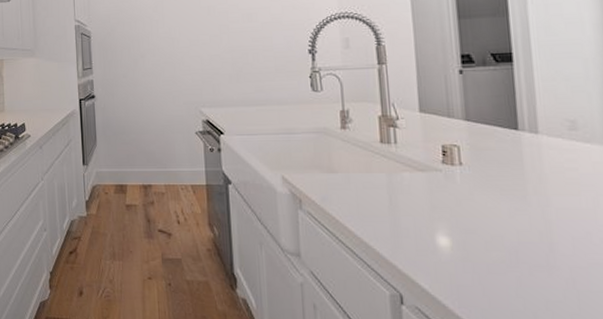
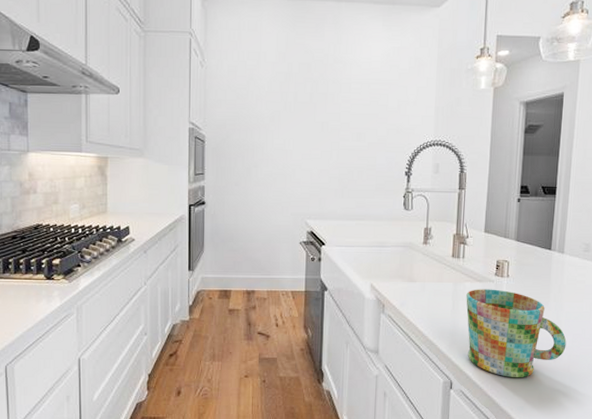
mug: none [406,180,565,295] -> present [466,289,567,378]

